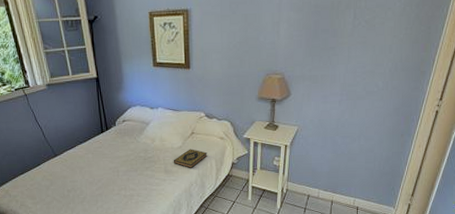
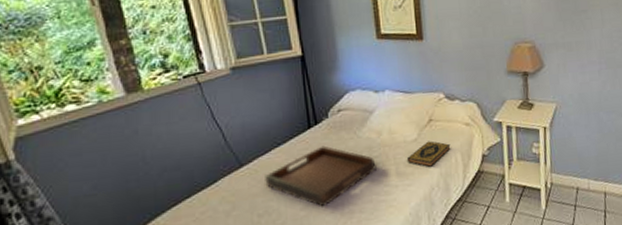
serving tray: none [72,146,150,190] -> present [265,145,377,207]

